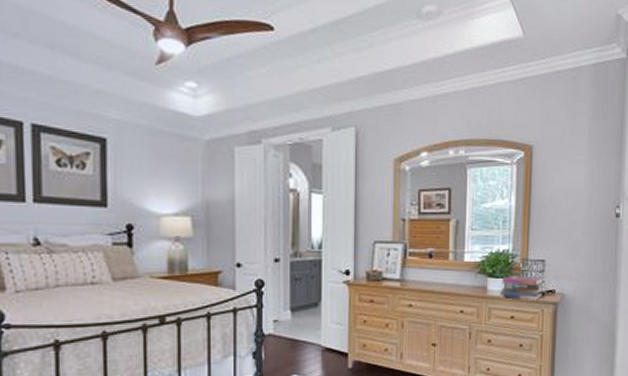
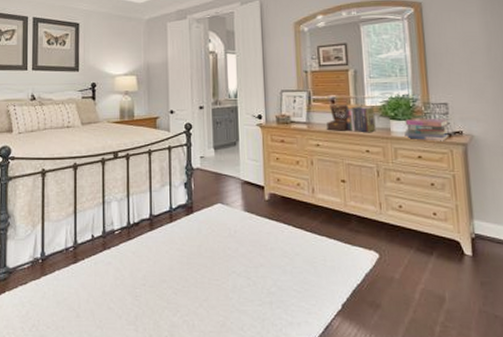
jewelry box: none [422,259,447,291] -> present [327,104,349,132]
books: none [443,261,473,292] -> present [346,106,376,133]

